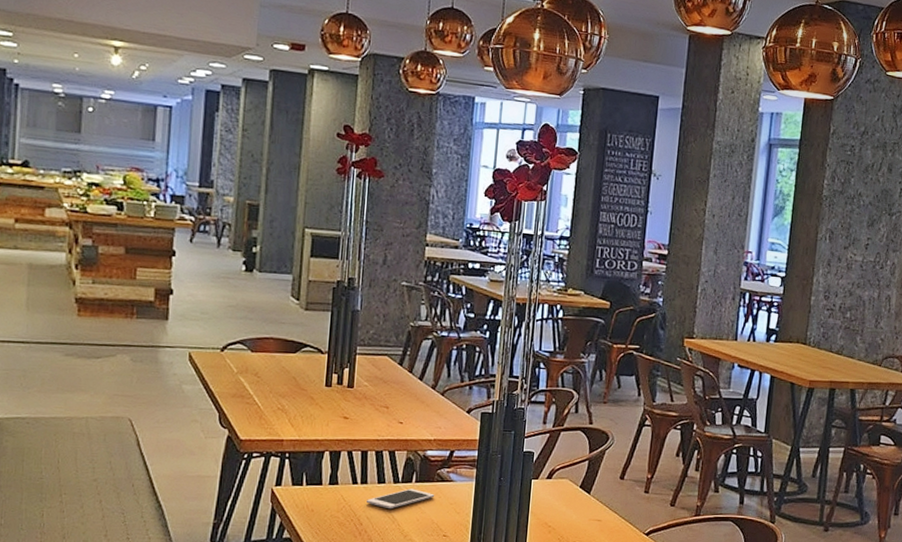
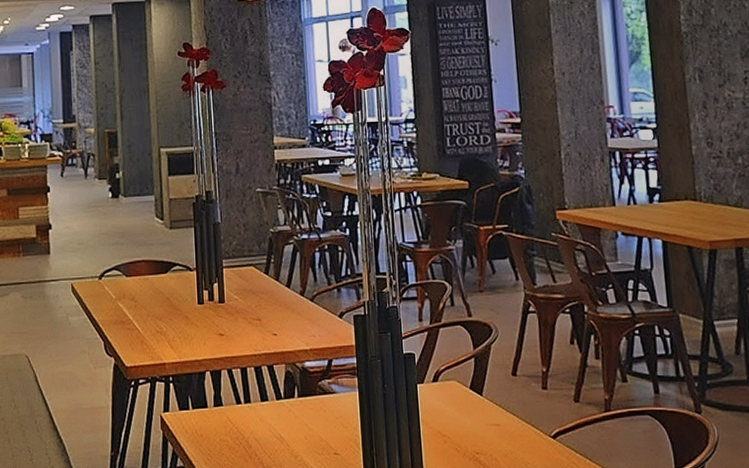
cell phone: present [367,488,435,510] -> none [253,404,320,429]

